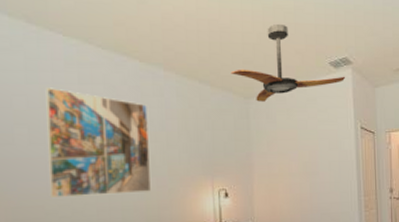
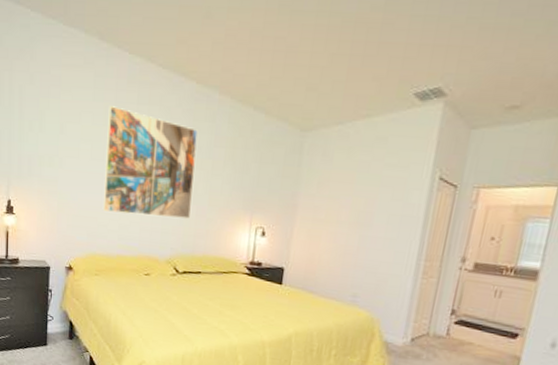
ceiling fan: present [230,23,346,102] -> none [290,42,434,136]

